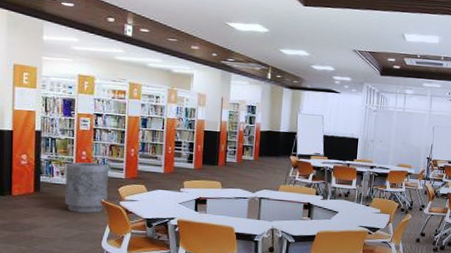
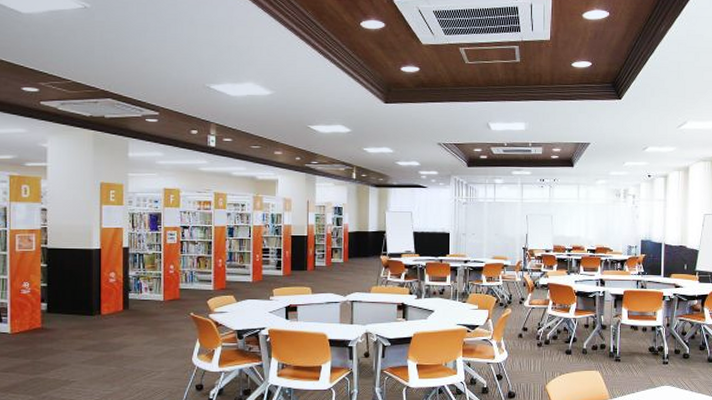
trash can: present [65,162,110,213] -> none [154,276,198,328]

